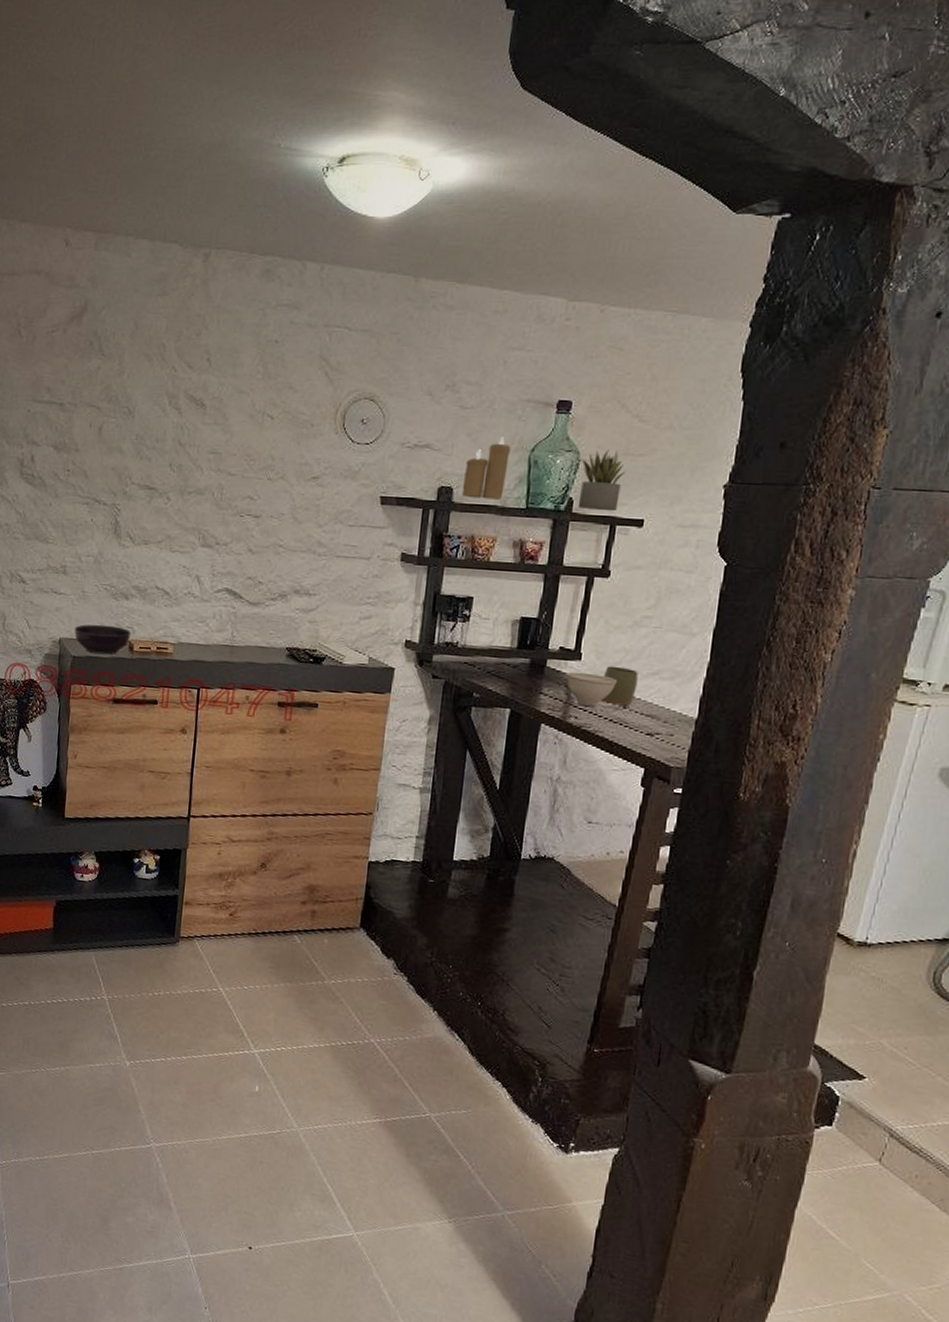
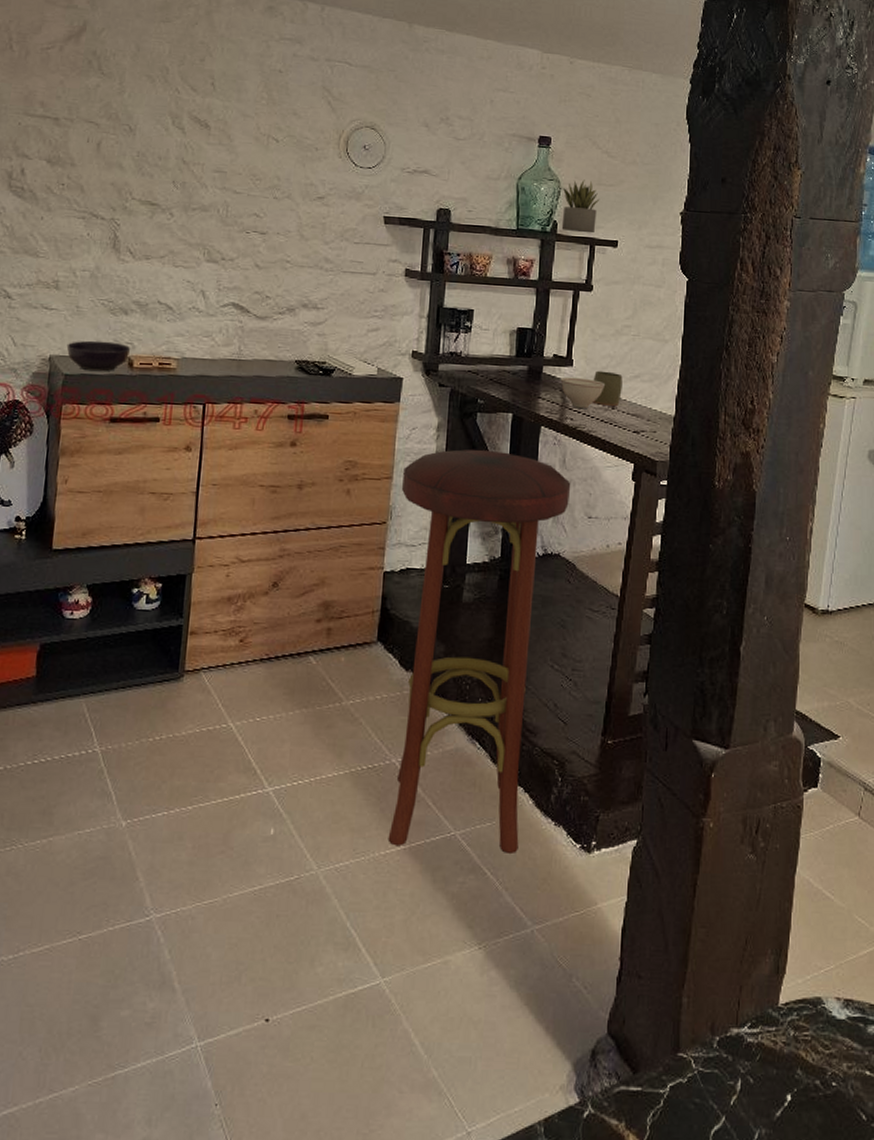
bar stool: none [364,744,571,1142] -> present [388,449,571,853]
candle: present [461,437,510,500] -> none [458,166,500,221]

